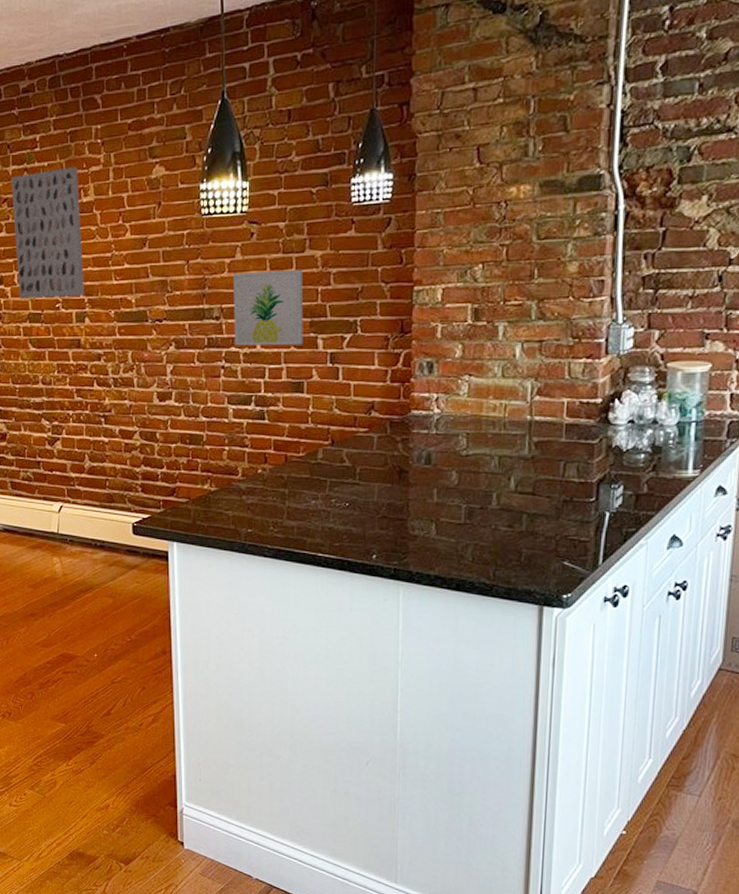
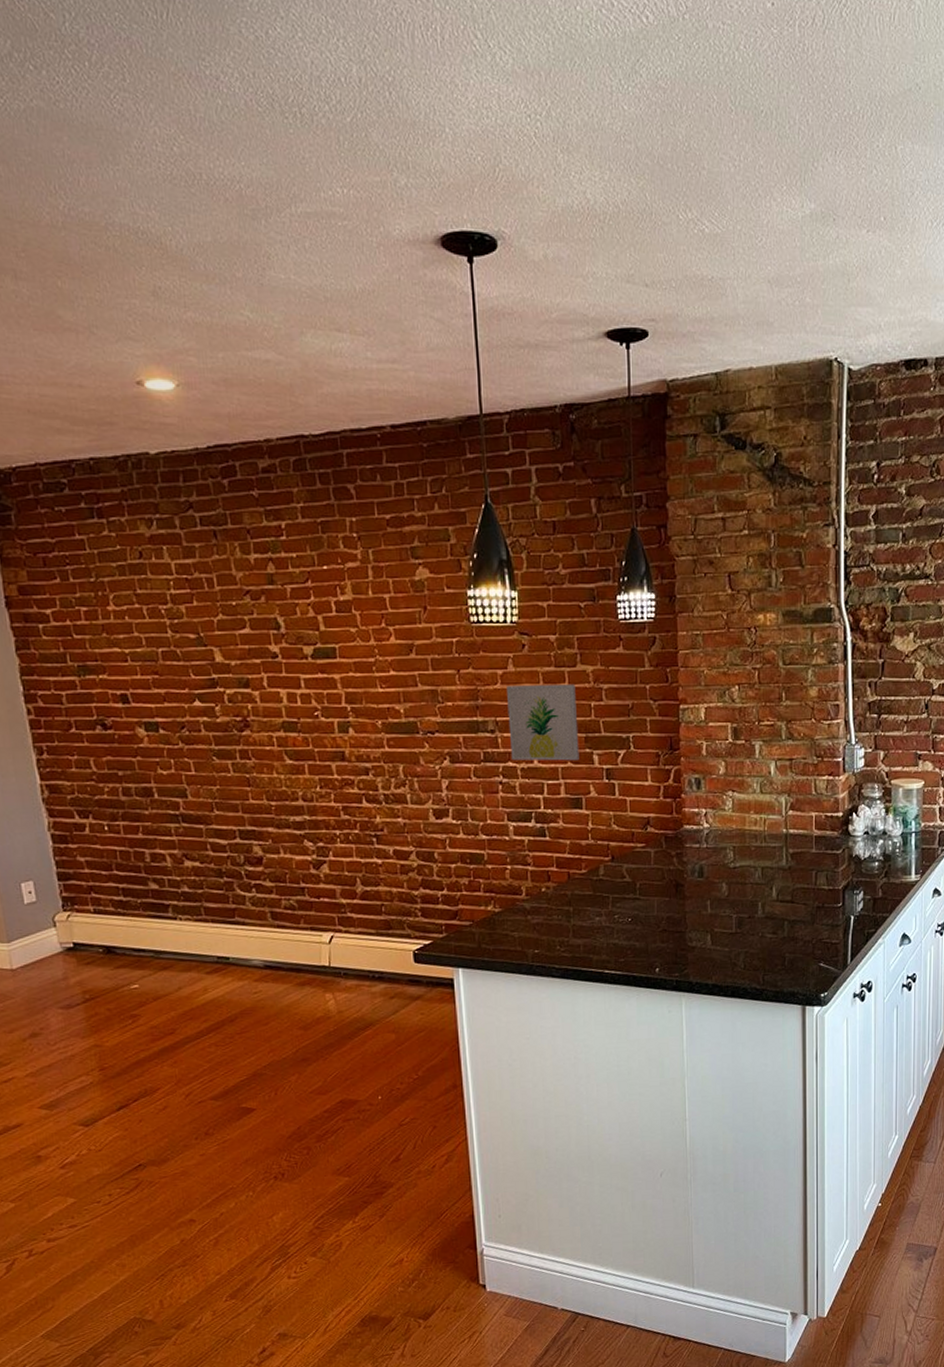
wall art: present [11,167,84,299] -> none [253,561,346,705]

